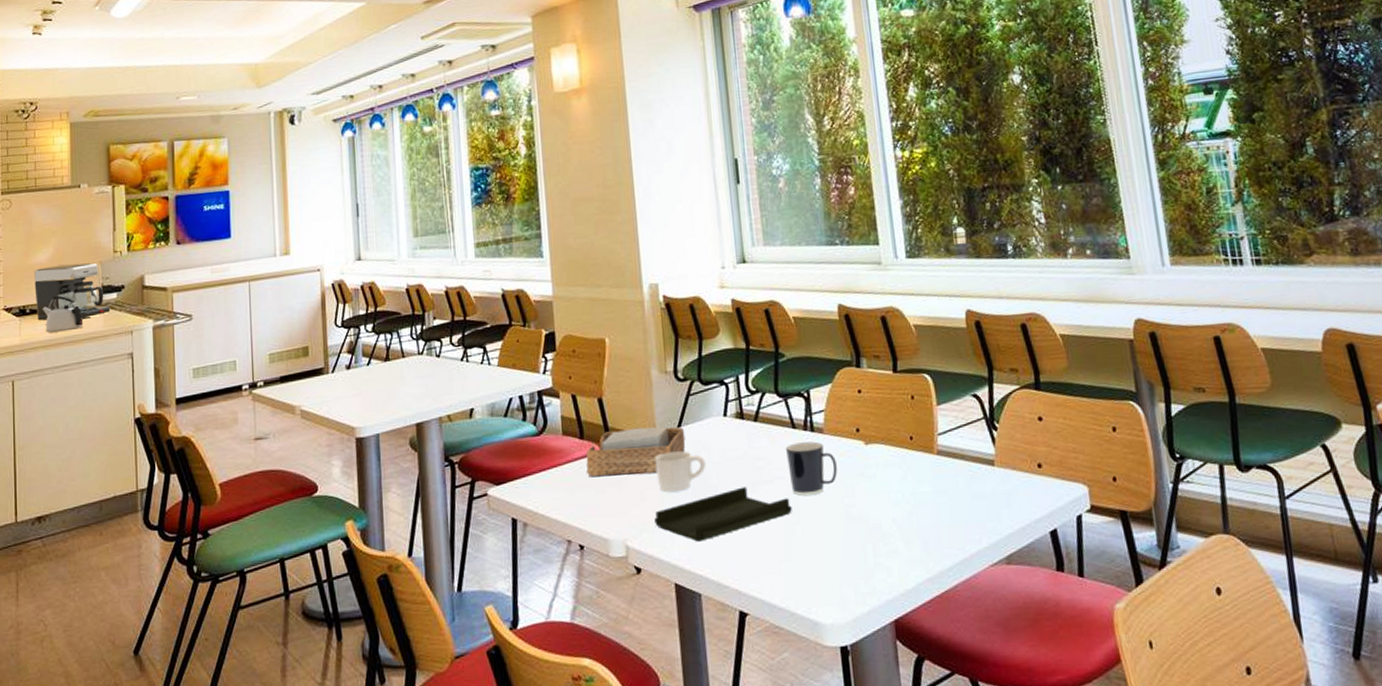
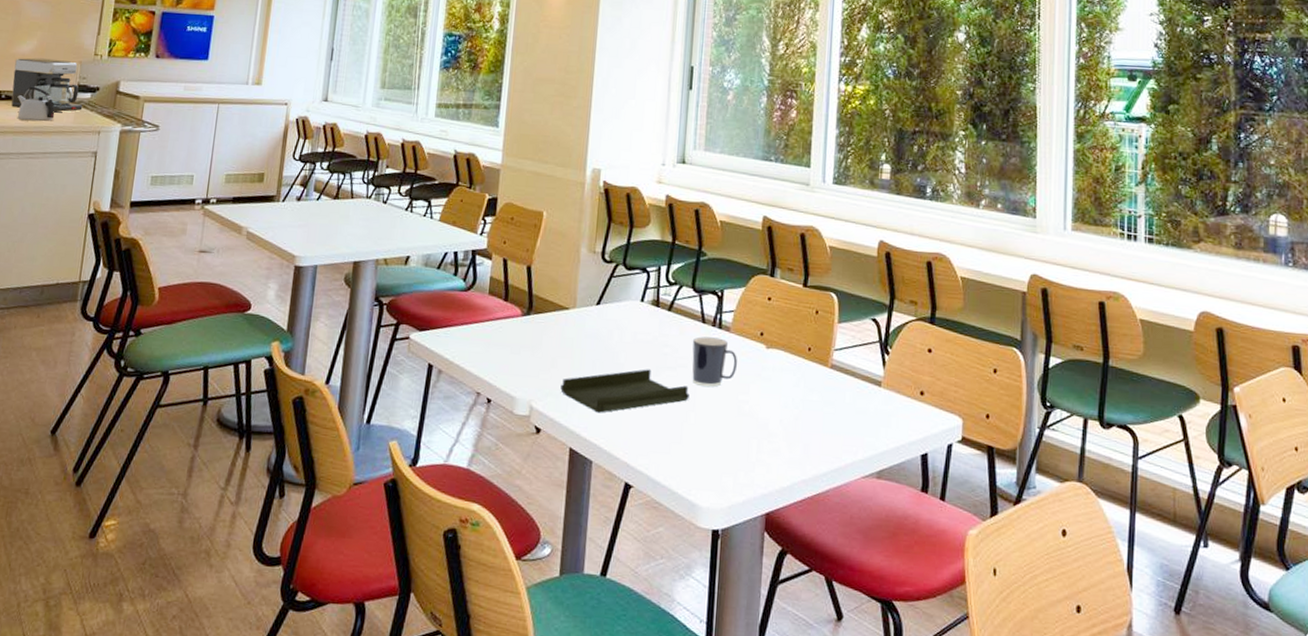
napkin holder: present [586,426,686,477] -> none [505,298,603,344]
mug: present [655,451,706,493] -> none [569,326,617,365]

